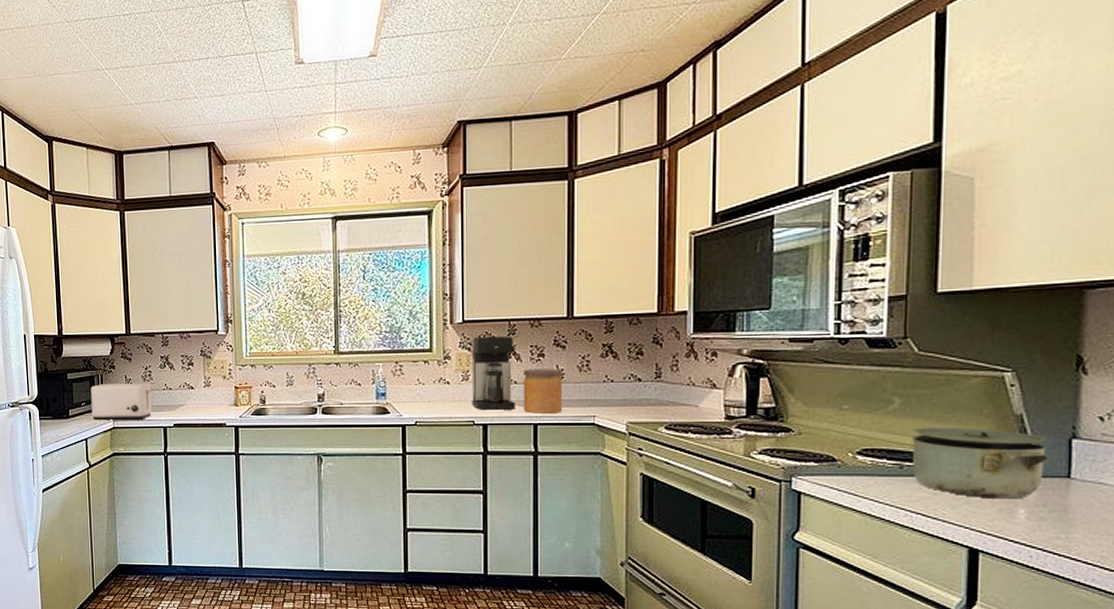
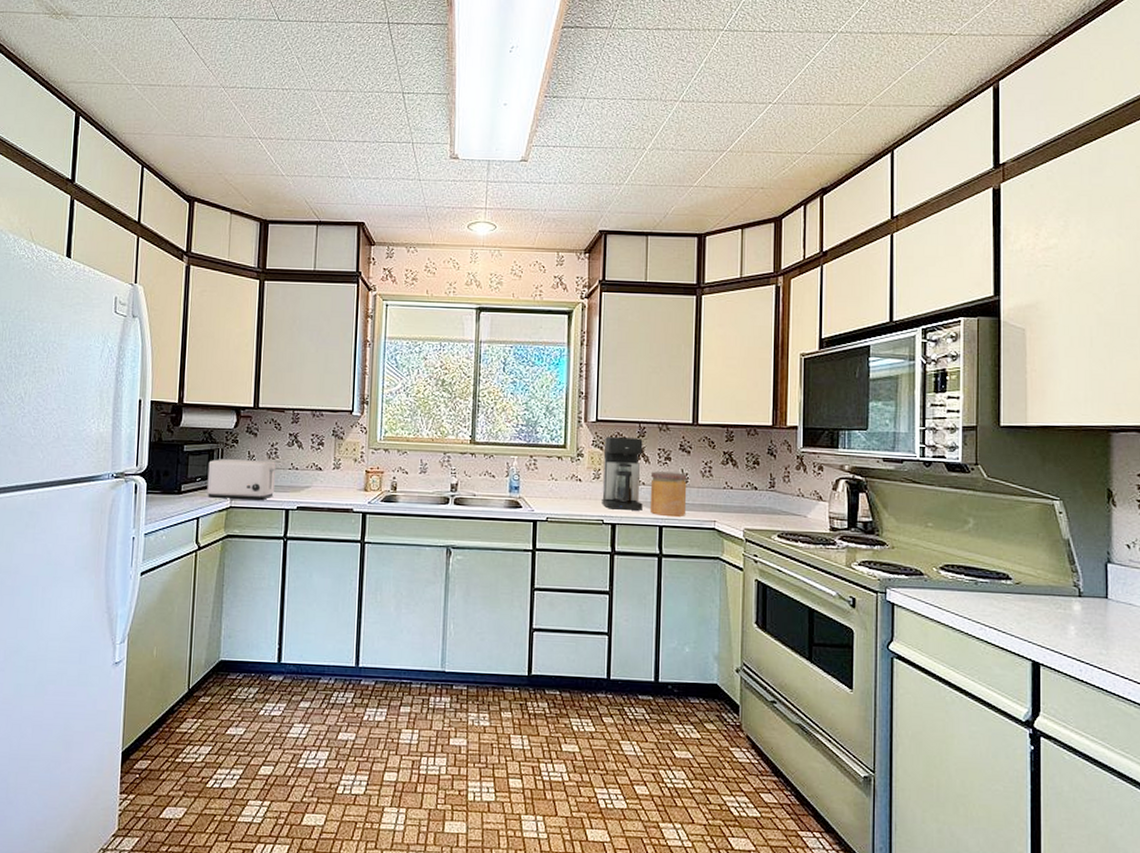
saucepan: present [912,427,1050,499] -> none [984,547,1092,616]

